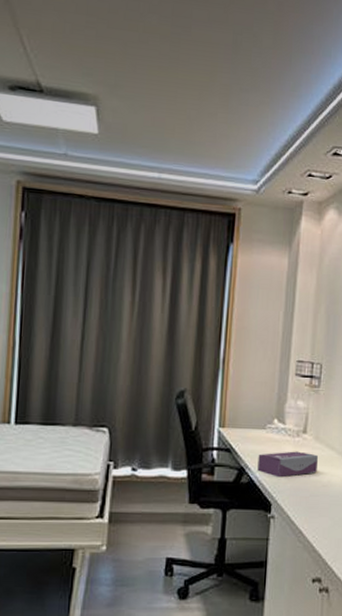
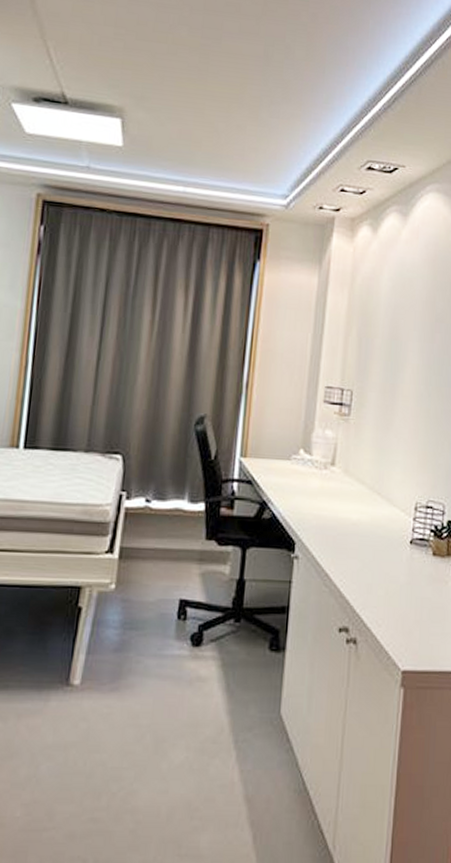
tissue box: present [257,451,318,478] -> none [281,485,347,514]

